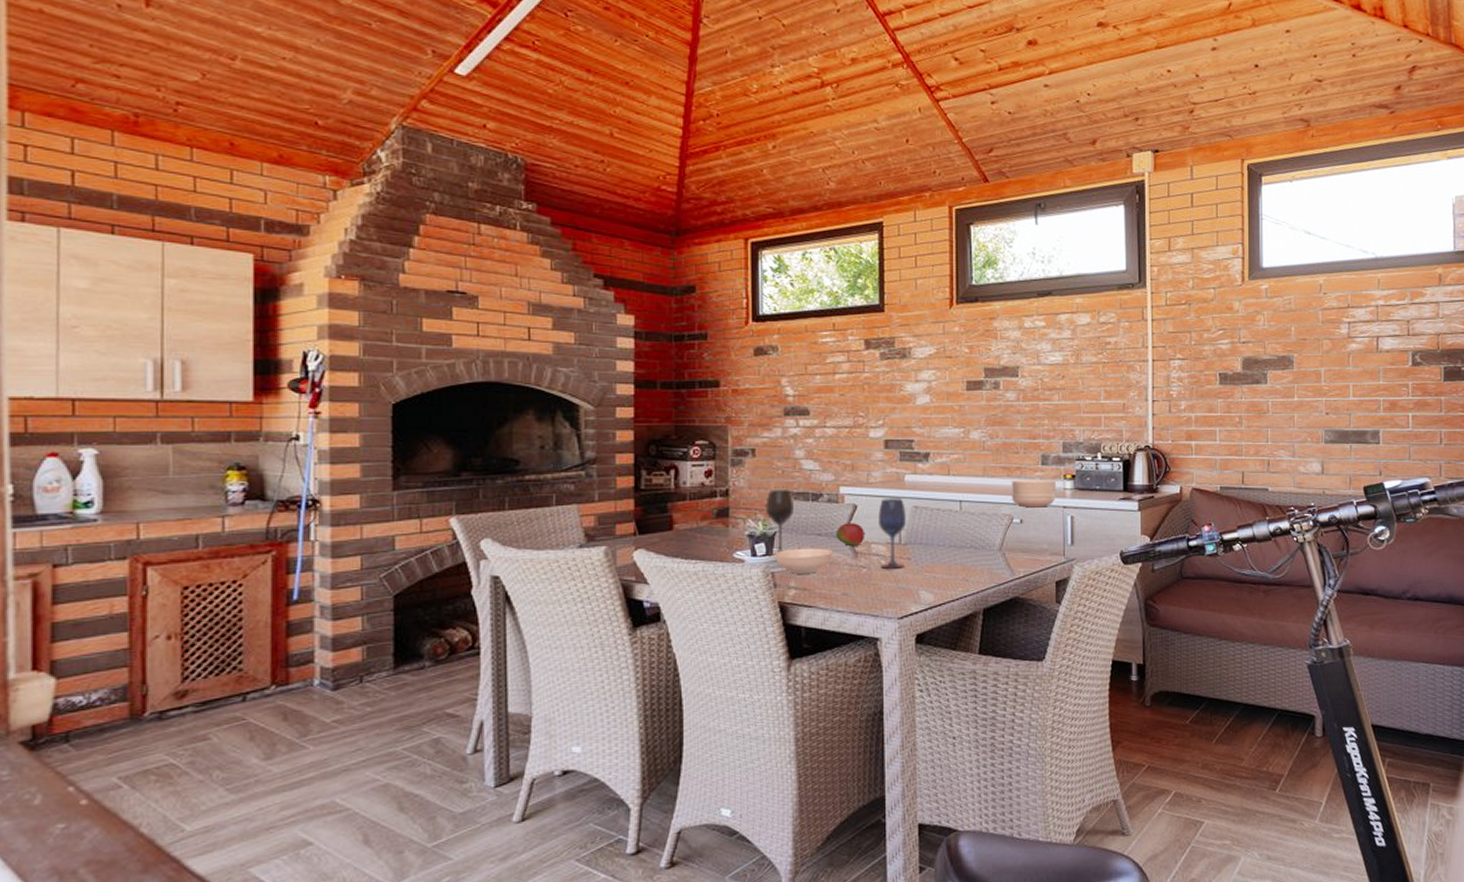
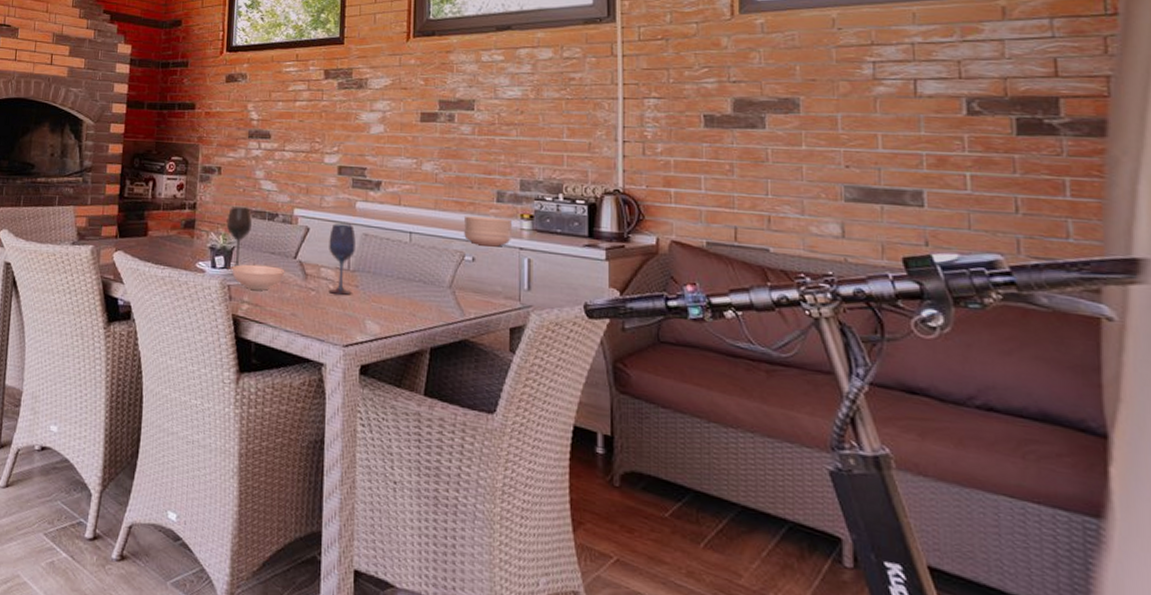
fruit: present [835,523,866,547] -> none [287,244,316,269]

